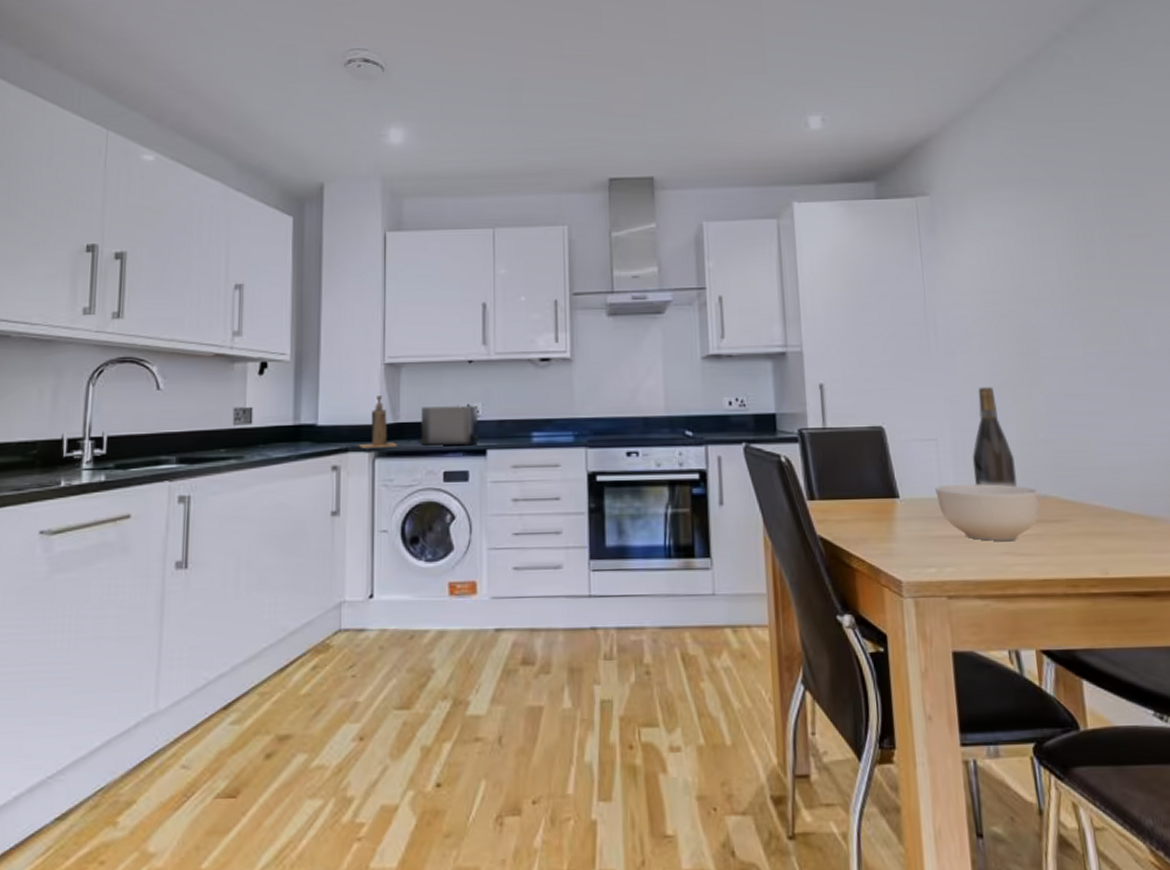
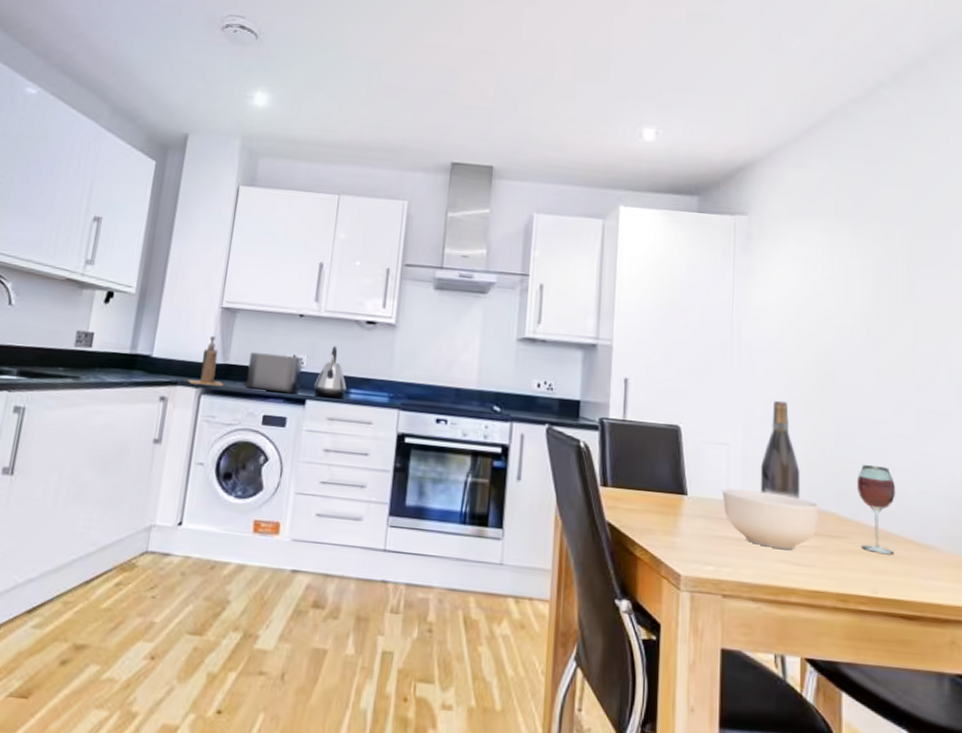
kettle: none [492,388,528,445] -> present [313,345,347,399]
wineglass: none [1074,441,1122,533] -> present [856,464,896,555]

